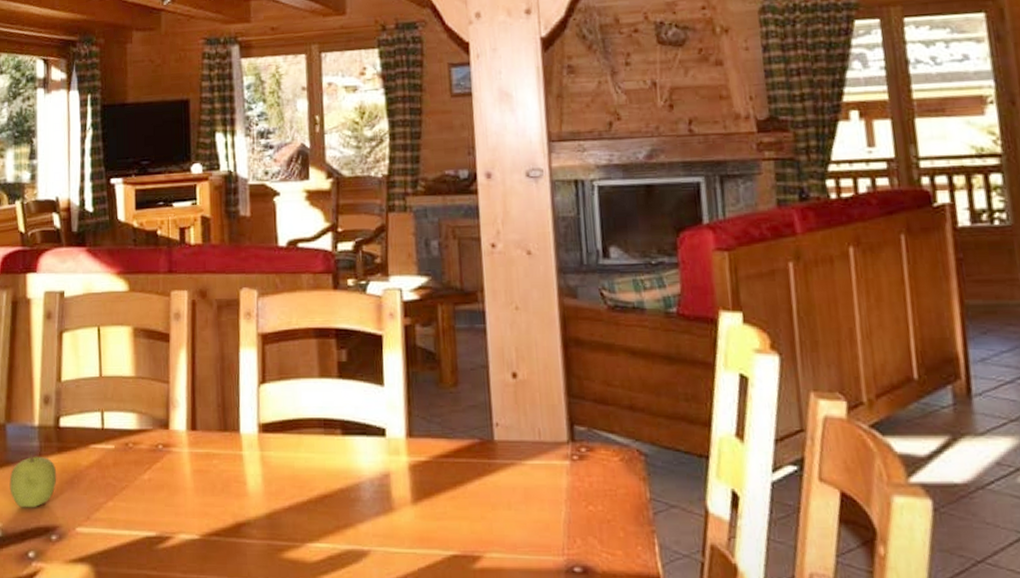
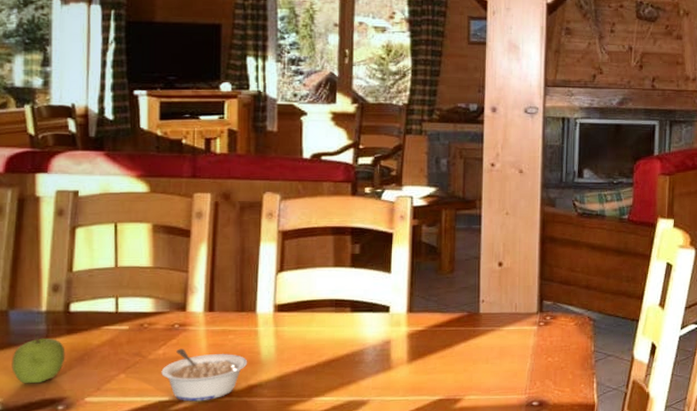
legume: none [147,474,234,540] -> present [161,348,248,402]

